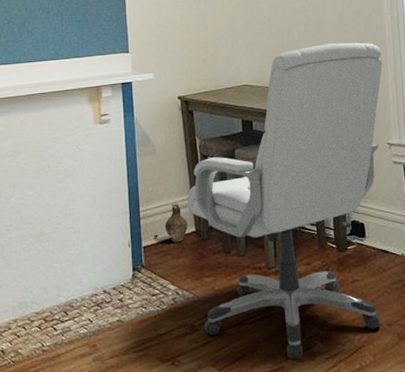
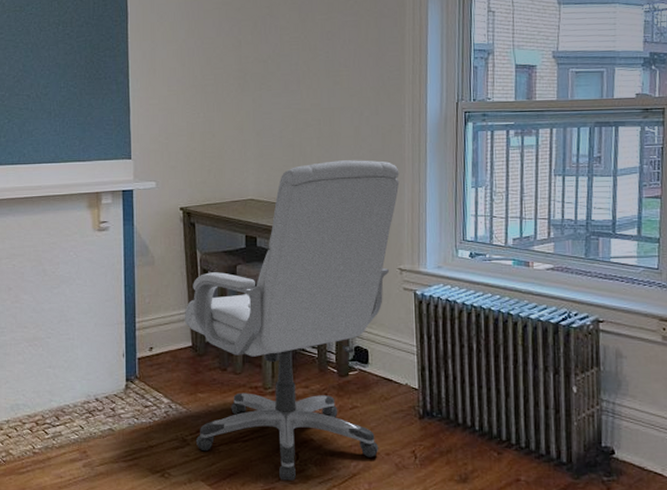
ceramic jug: present [165,204,188,243] -> none [160,317,184,356]

